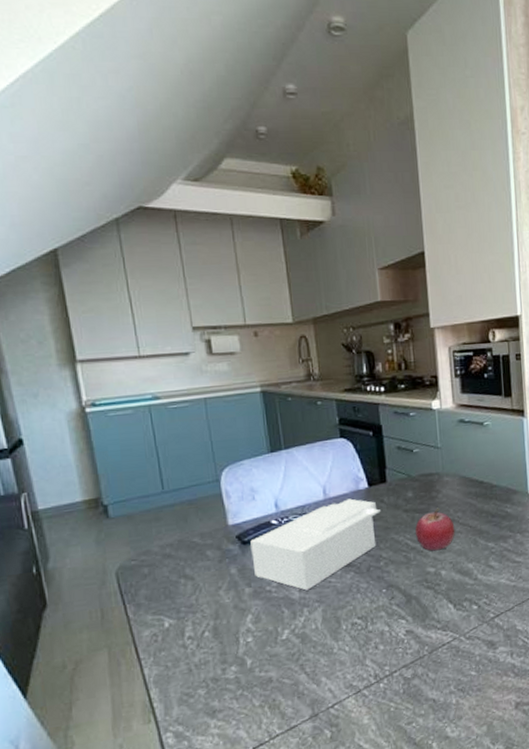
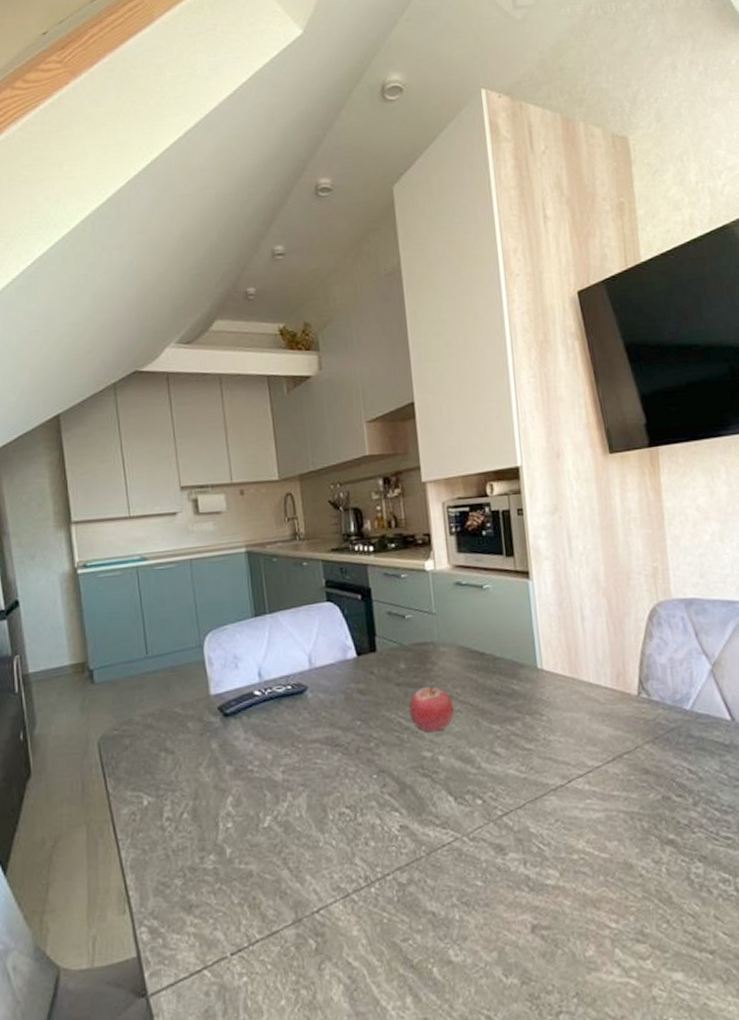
tissue box: present [250,498,382,591] -> none [232,669,371,772]

